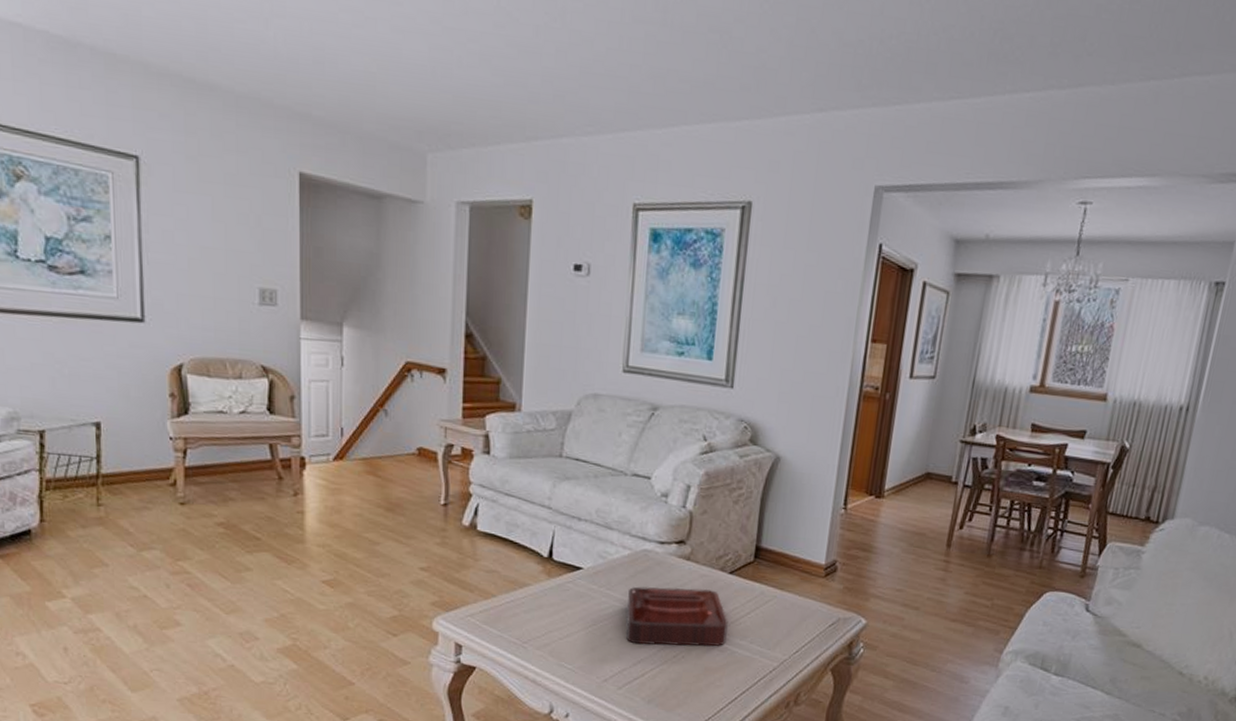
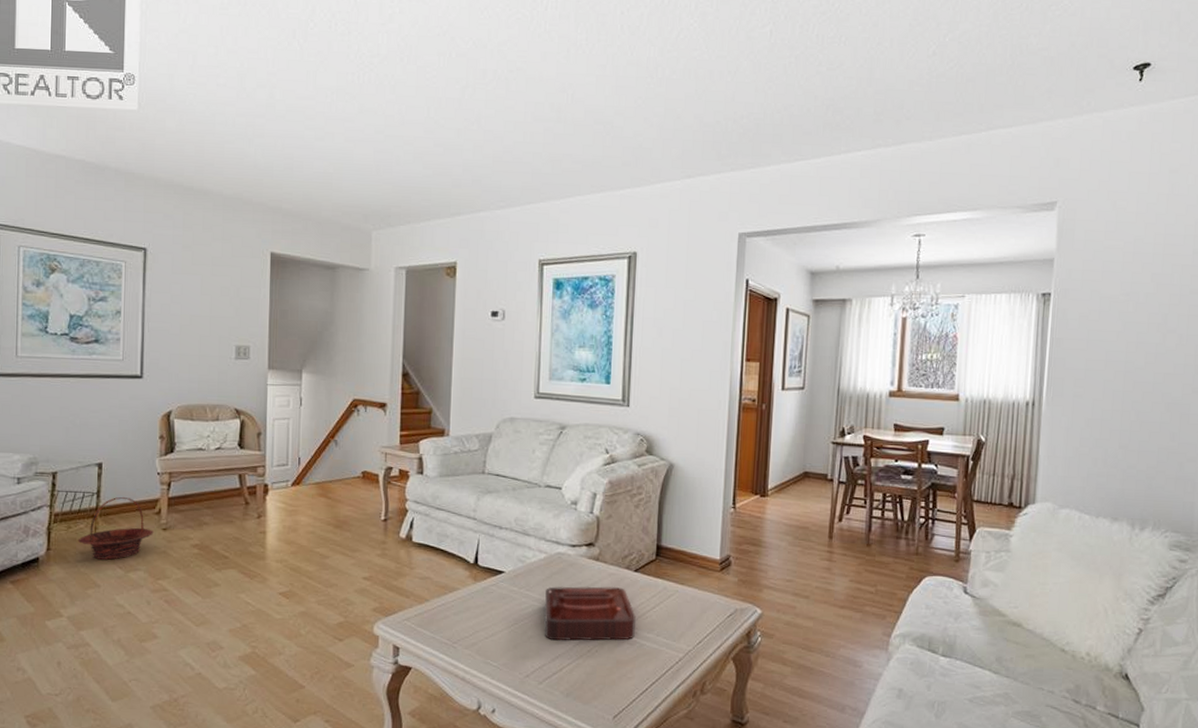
basket: none [77,463,170,536] -> present [78,496,155,560]

